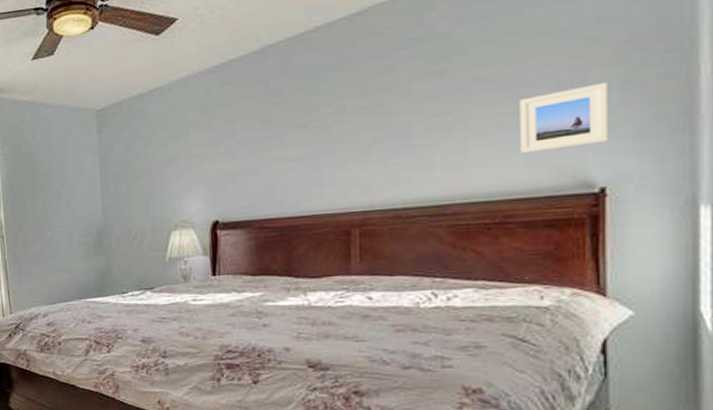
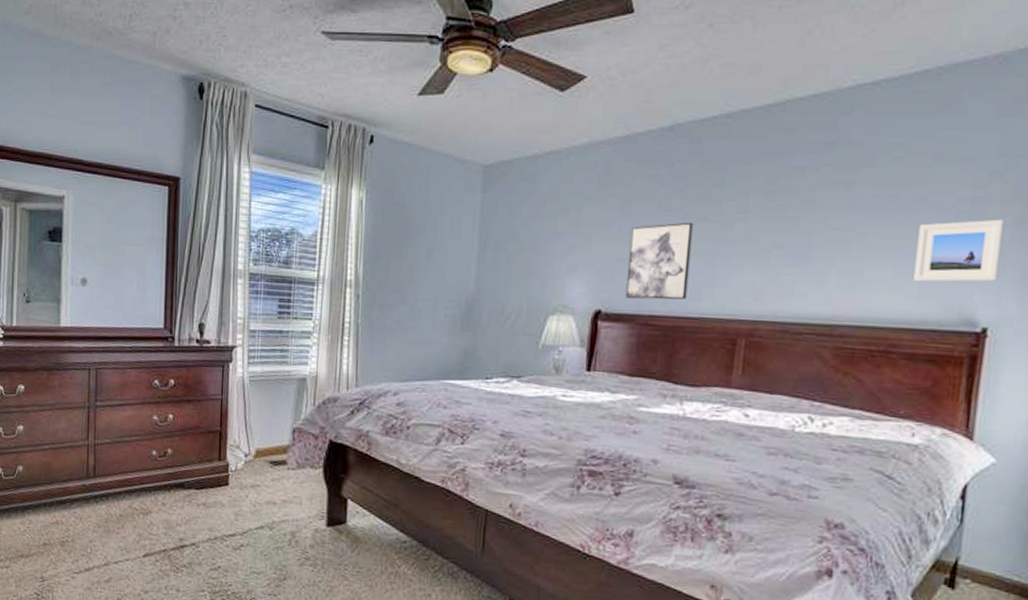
wall art: none [236,130,297,207] -> present [625,222,693,300]

